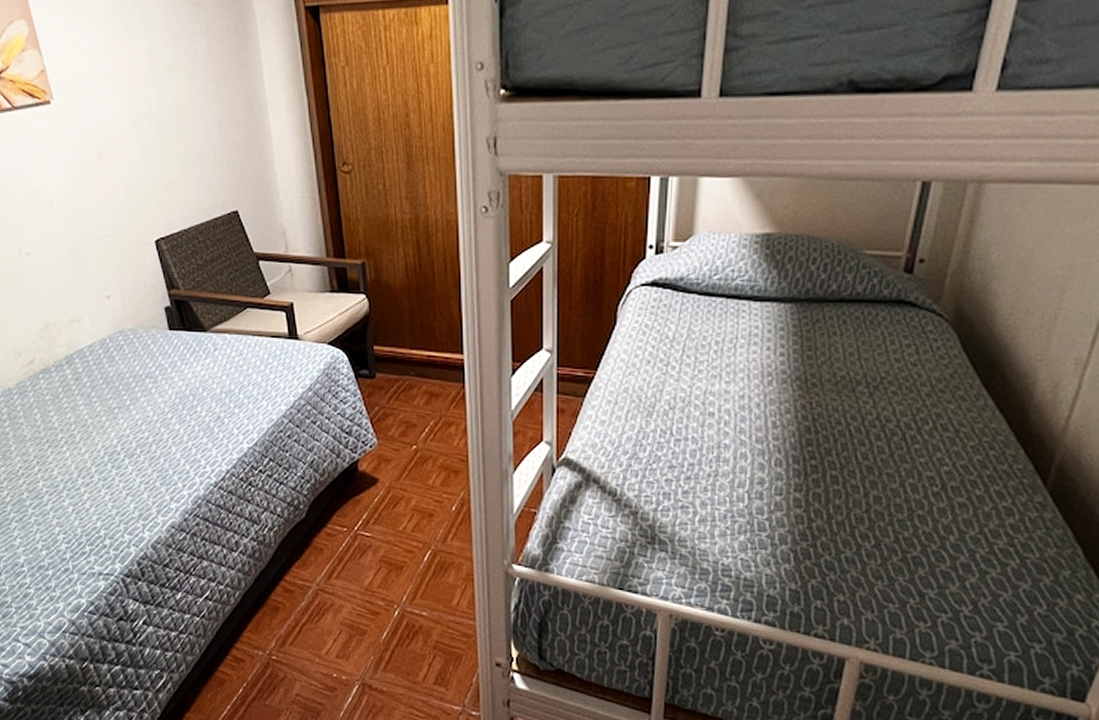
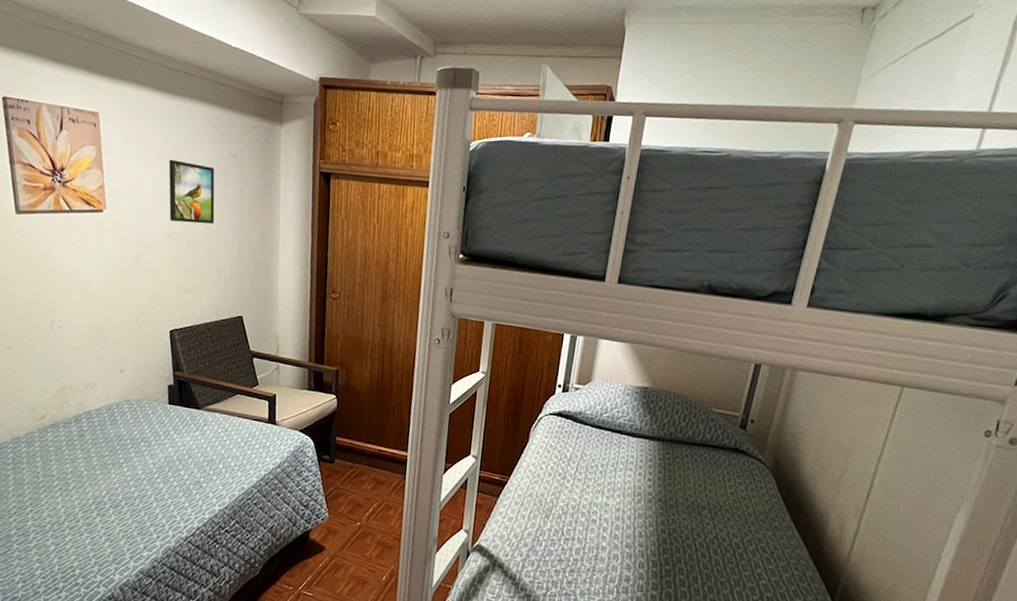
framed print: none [116,21,184,102] -> present [168,159,215,224]

